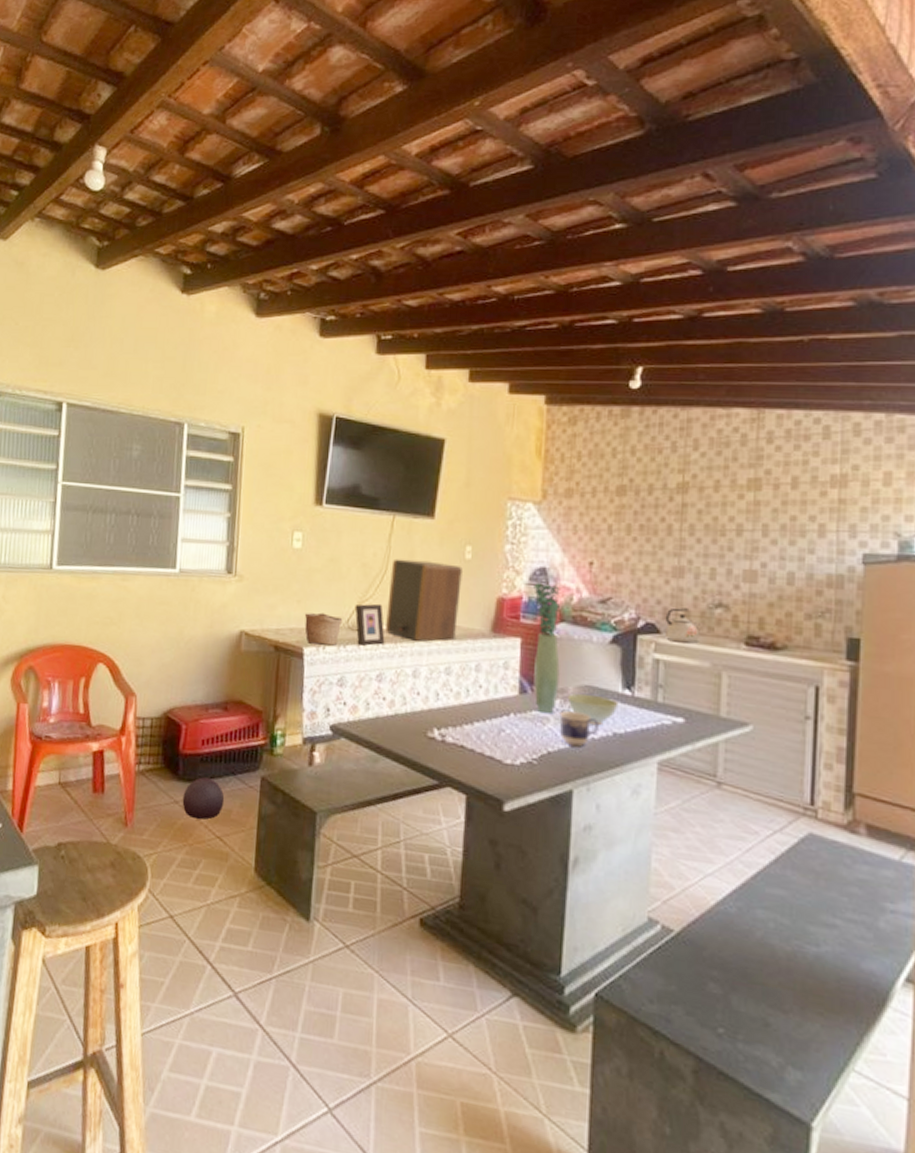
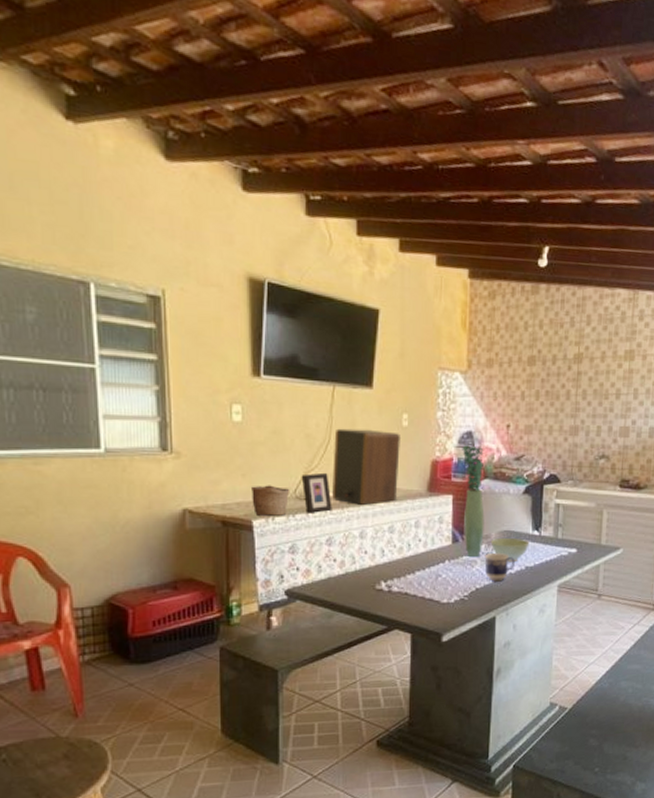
ball: present [182,777,225,820] -> none [137,657,184,696]
kettle: present [664,607,700,644] -> none [563,460,589,489]

